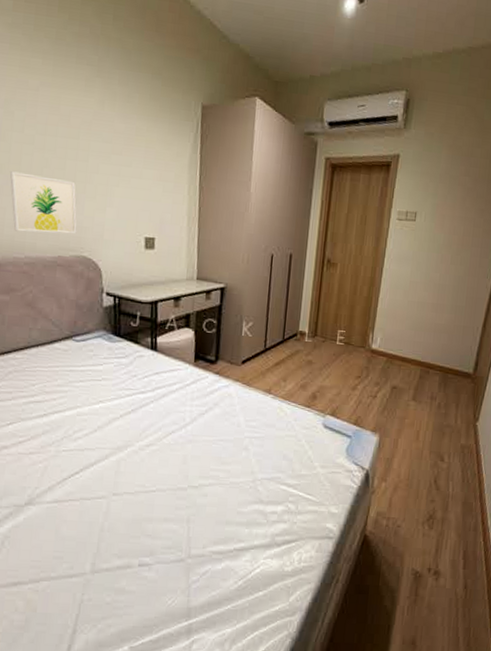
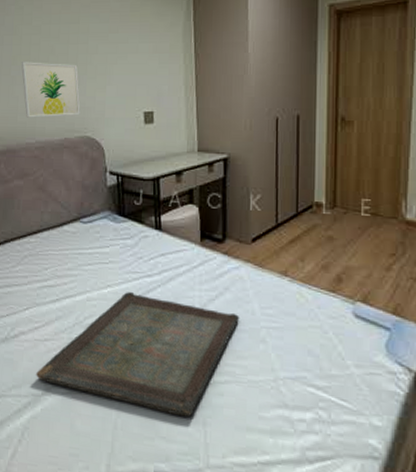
serving tray: none [19,407,226,517] -> present [36,292,239,418]

